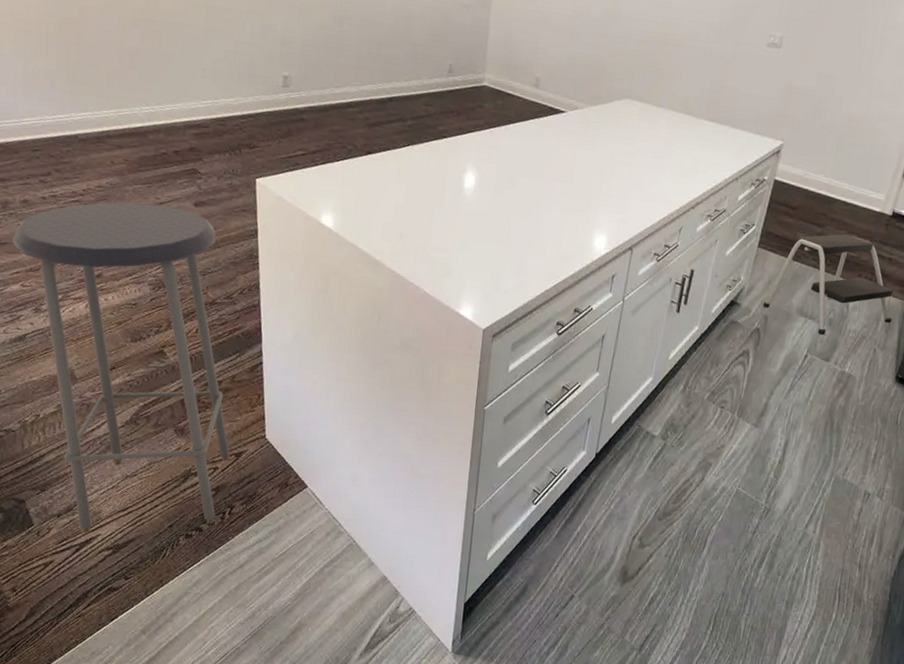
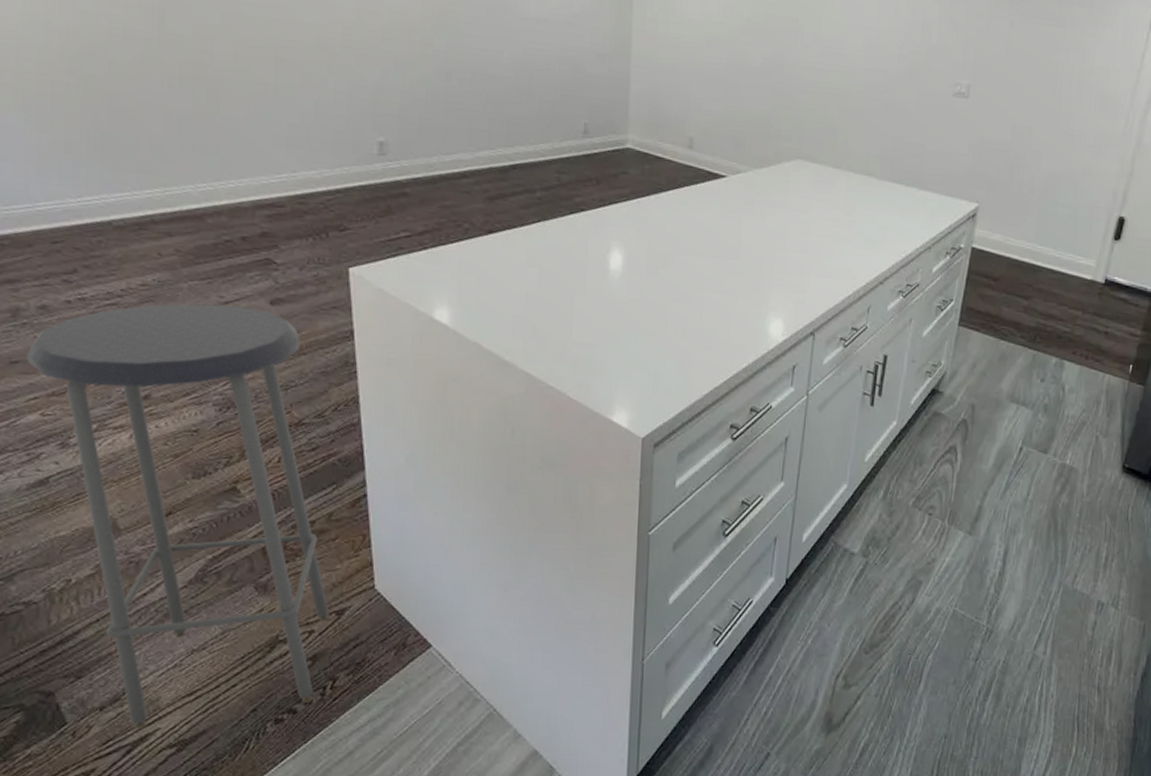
step stool: present [763,234,894,335] -> none [968,306,1114,423]

